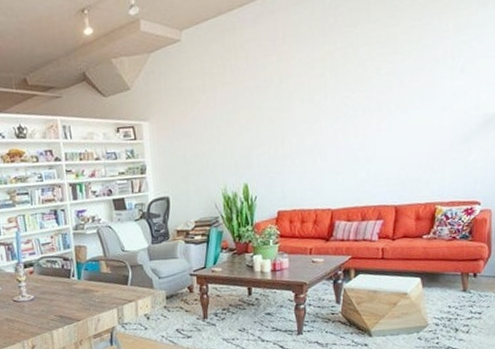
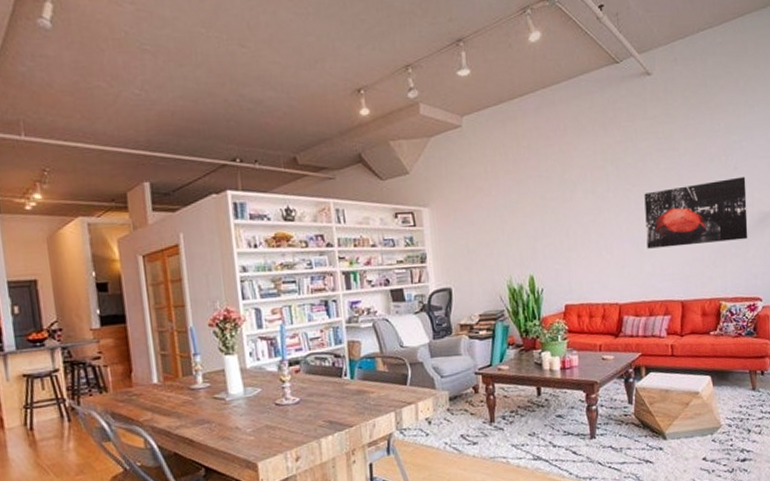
wall art: none [363,78,473,155] -> present [644,176,748,249]

